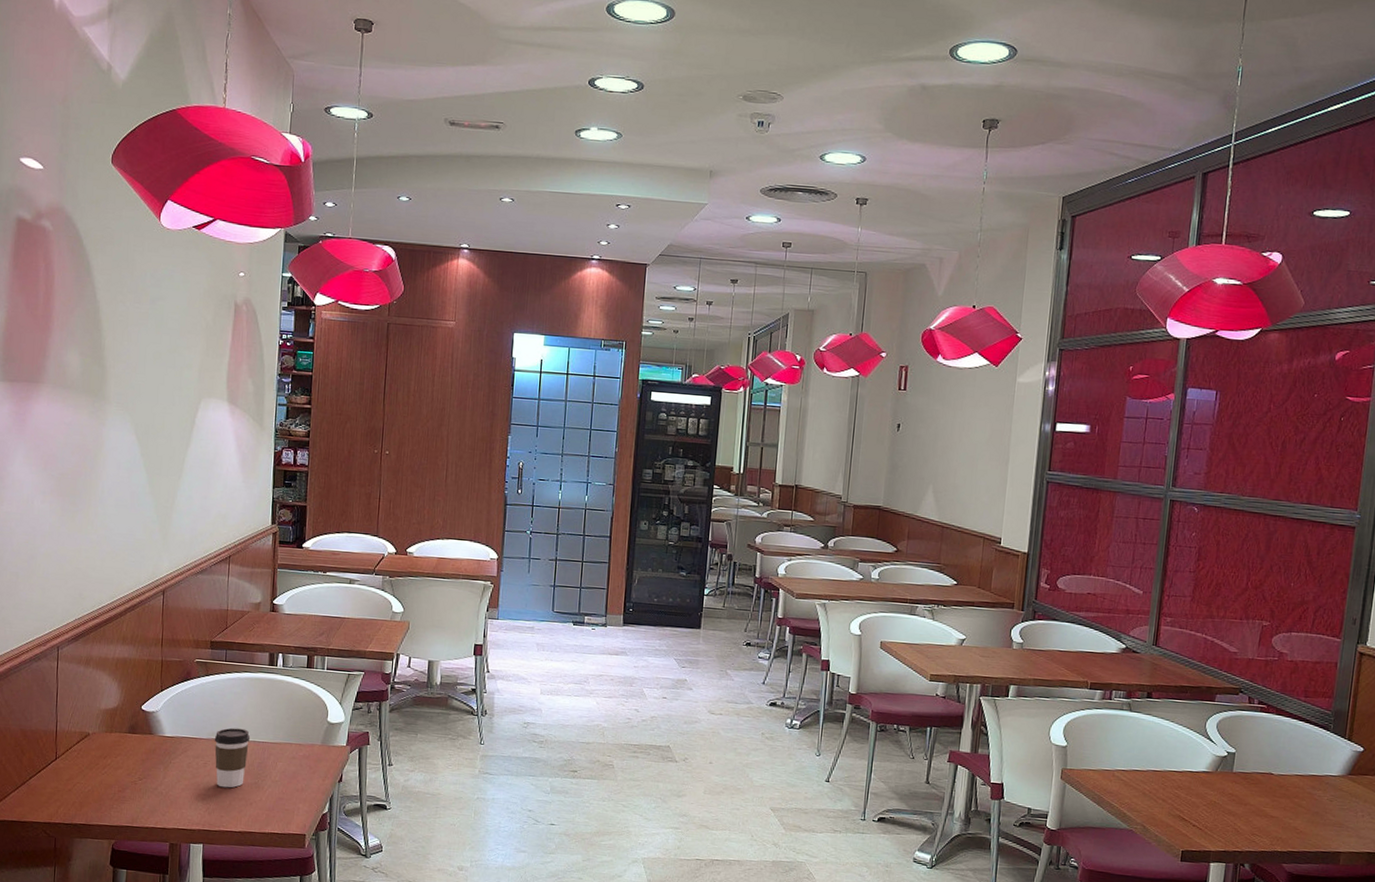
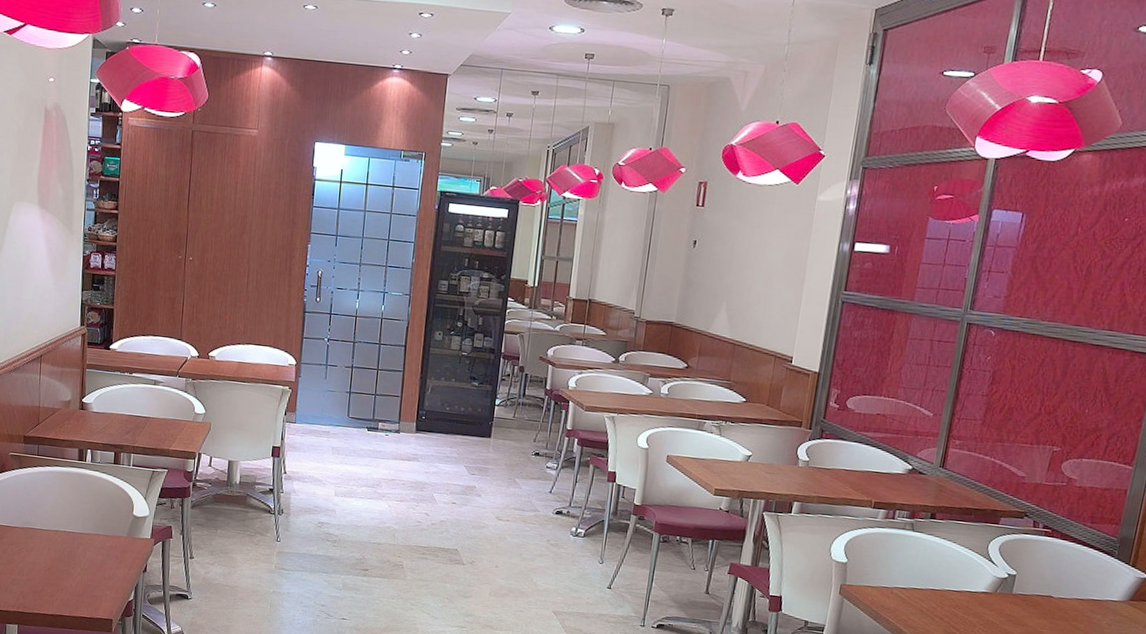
coffee cup: present [214,727,251,788] -> none [27,518,61,574]

